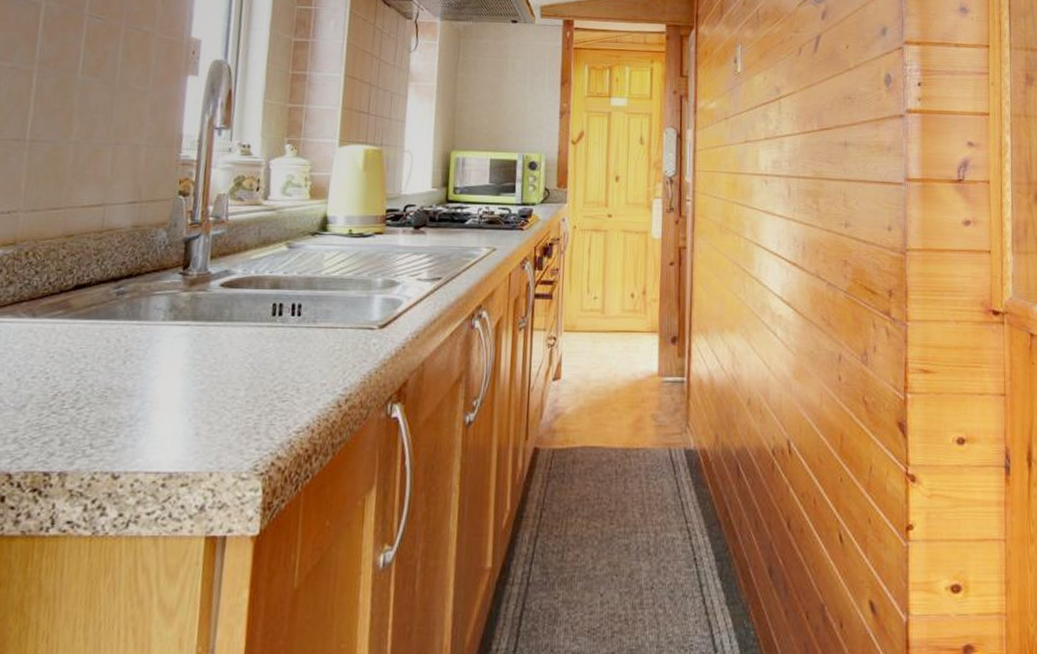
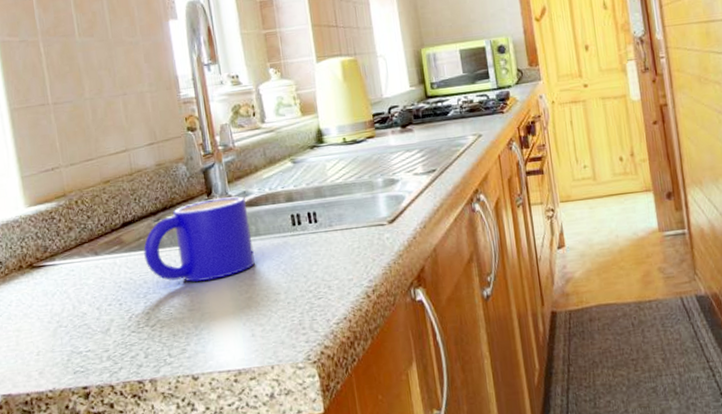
mug: none [91,273,226,365] -> present [143,196,255,283]

